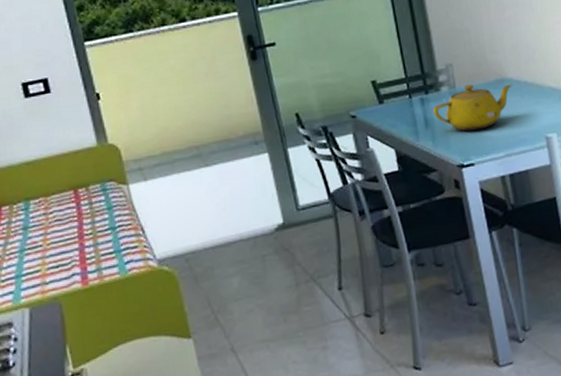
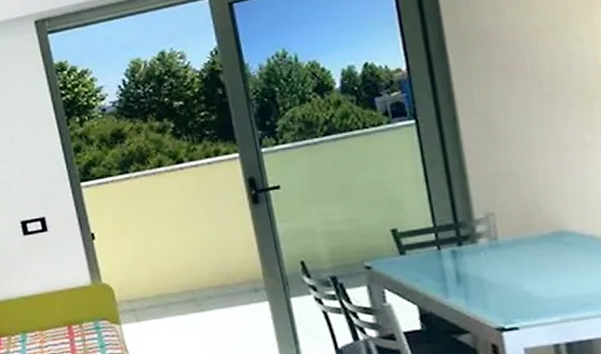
teapot: present [433,83,514,132] -> none [468,236,576,291]

